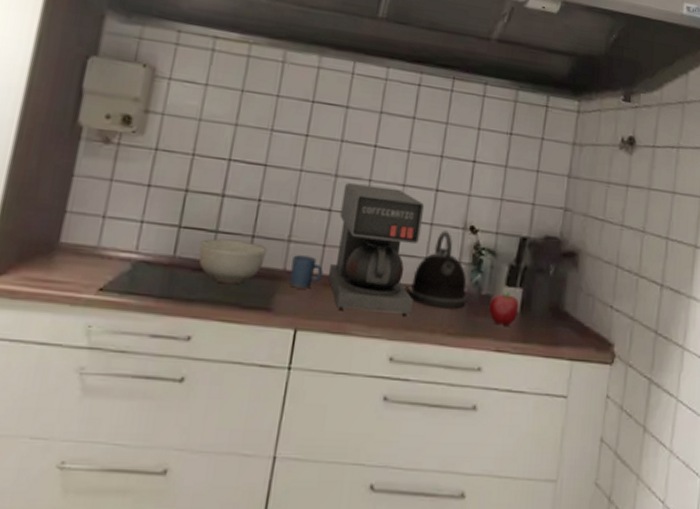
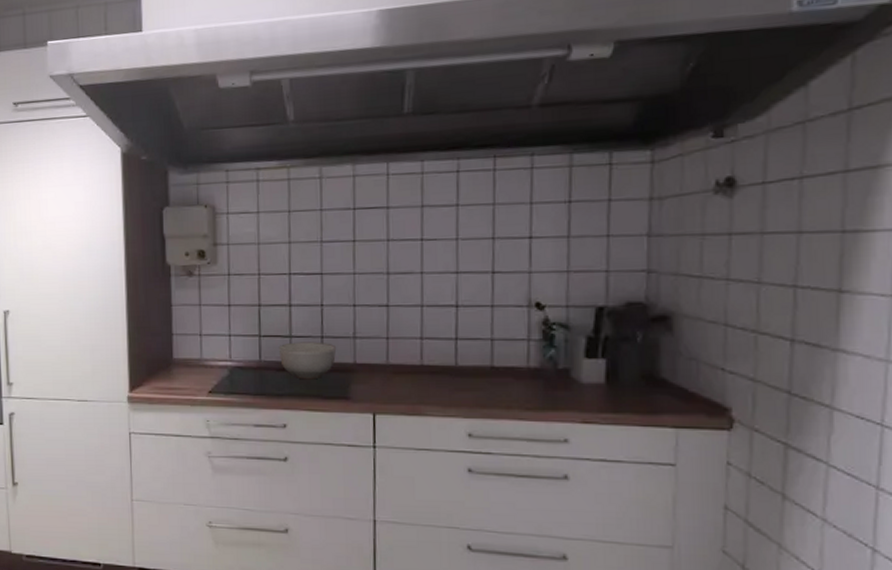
mug: present [289,255,323,289] -> none [360,349,391,378]
coffee maker: present [328,183,425,317] -> none [395,277,485,396]
kettle: present [409,230,467,308] -> none [479,310,542,384]
fruit: present [489,291,520,327] -> none [569,363,604,399]

